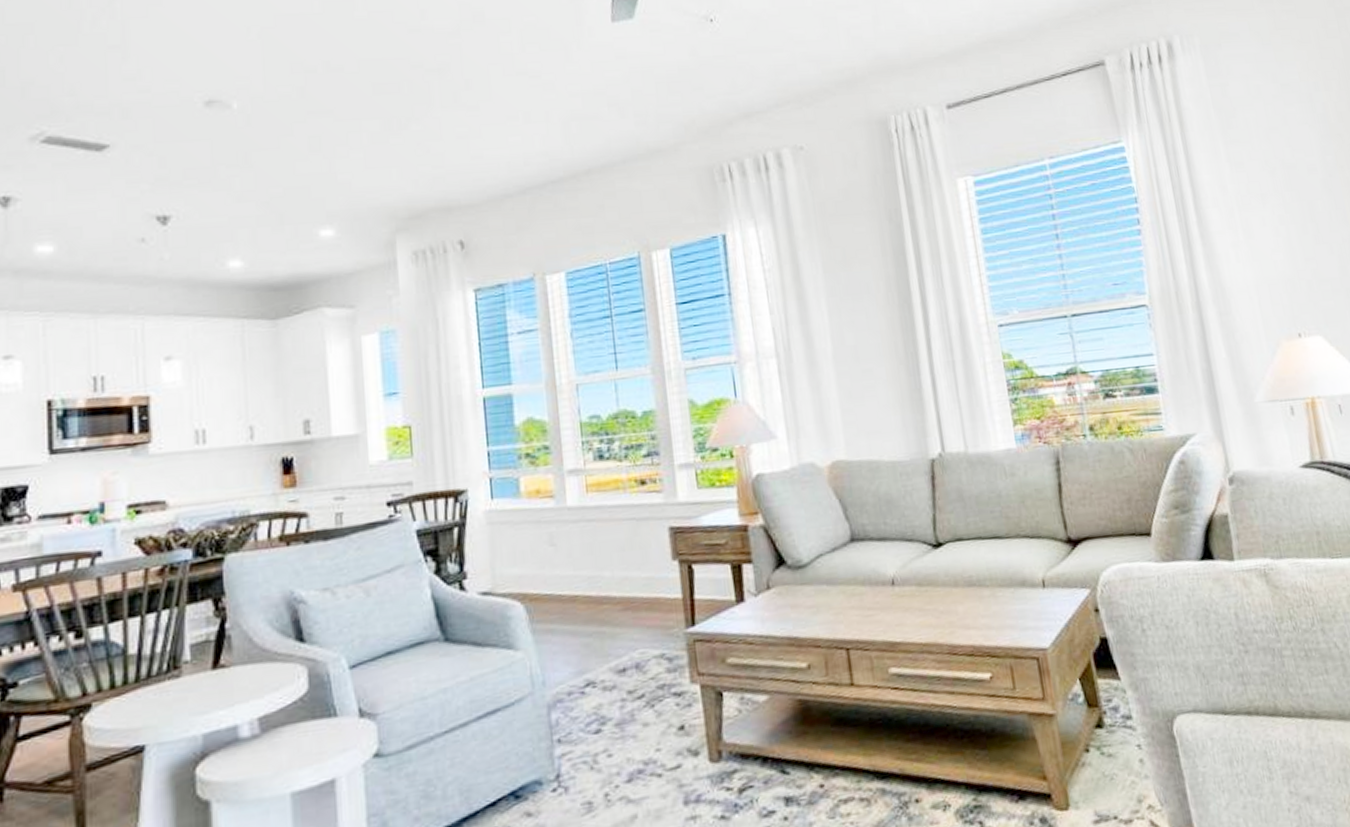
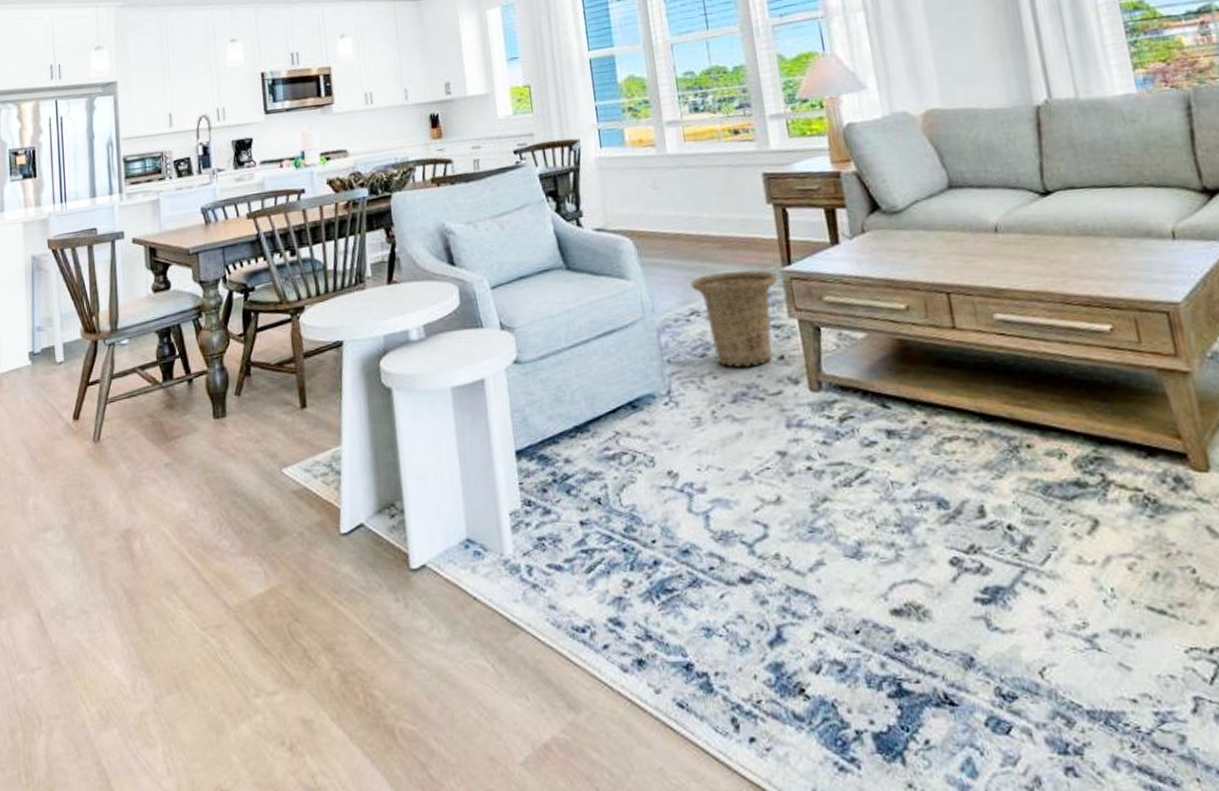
basket: none [587,632,680,742] -> present [690,269,778,367]

